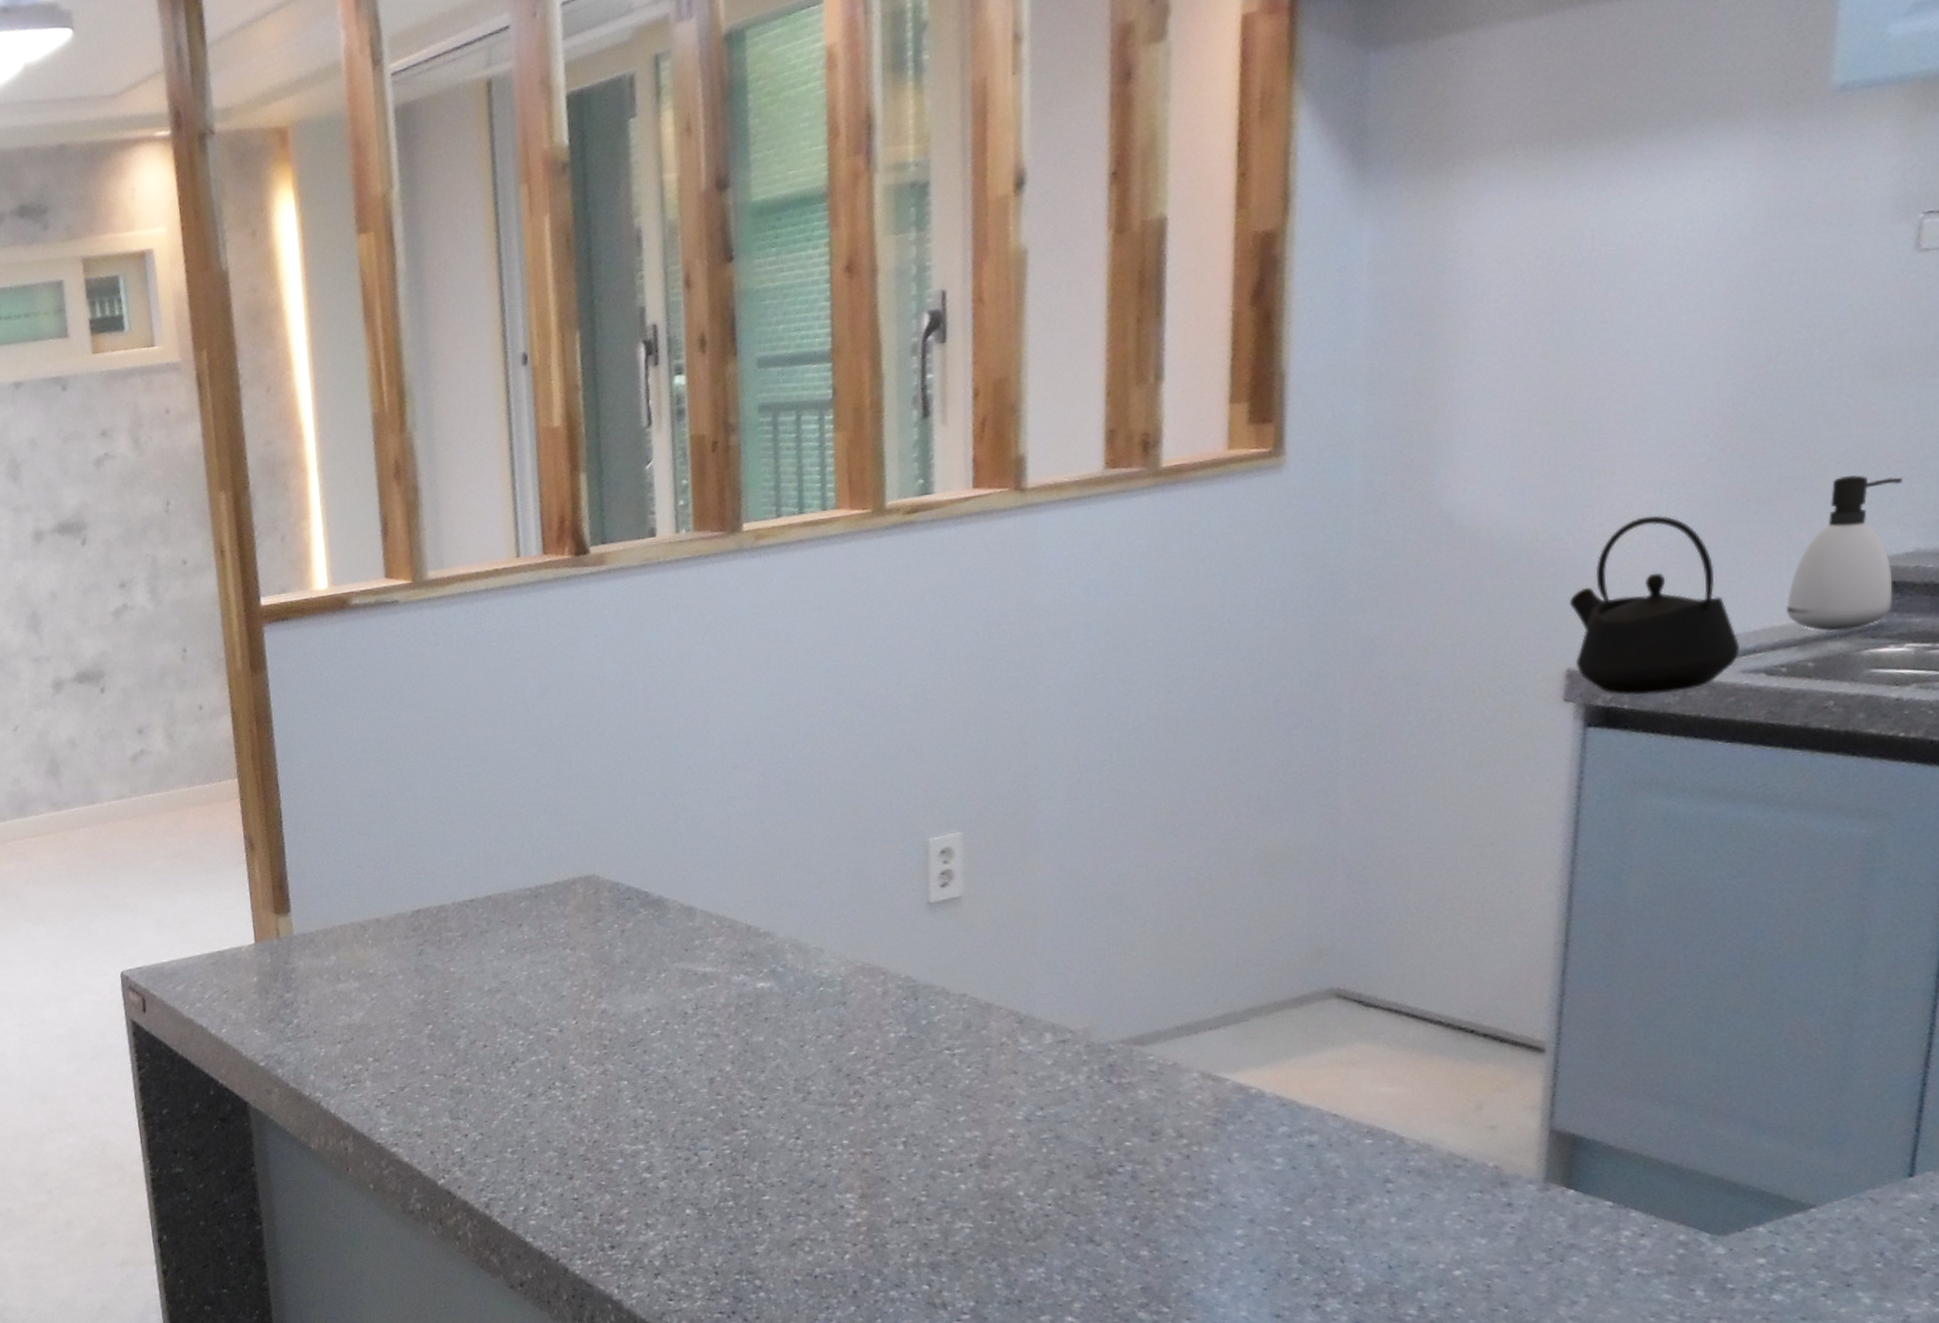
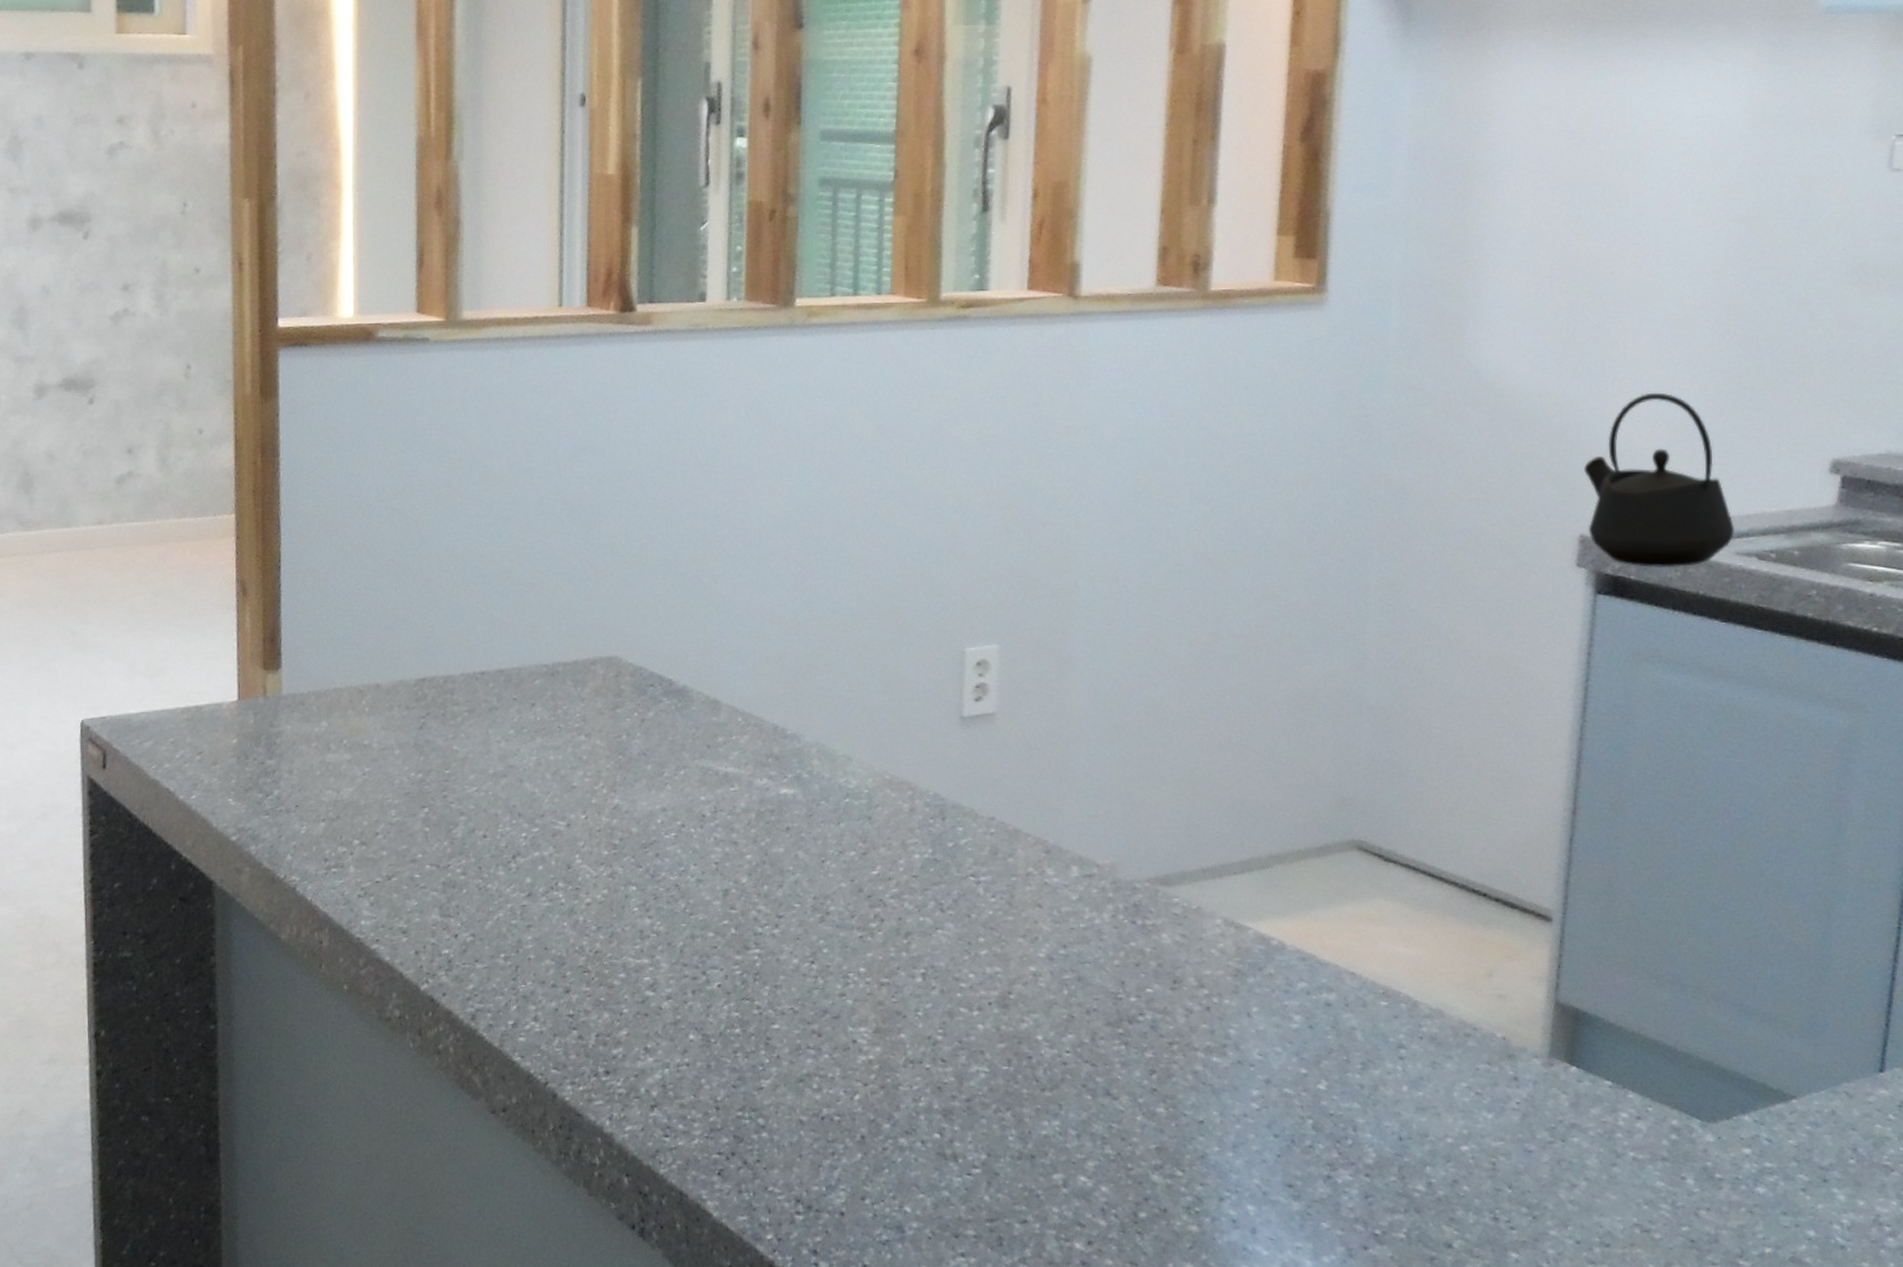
soap dispenser: present [1785,475,1904,631] -> none [1775,373,1878,523]

